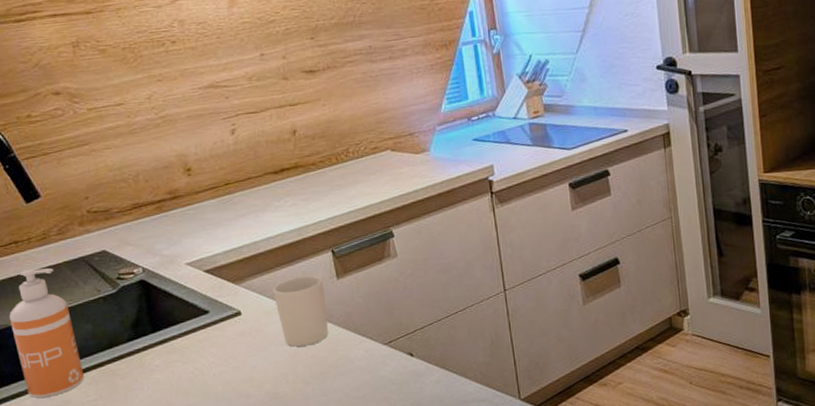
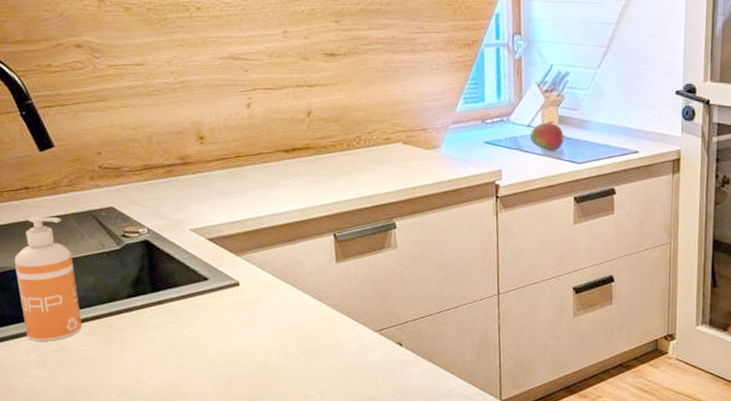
mug: present [272,275,328,347] -> none [272,255,322,324]
fruit: none [517,112,553,142] -> present [530,122,565,152]

